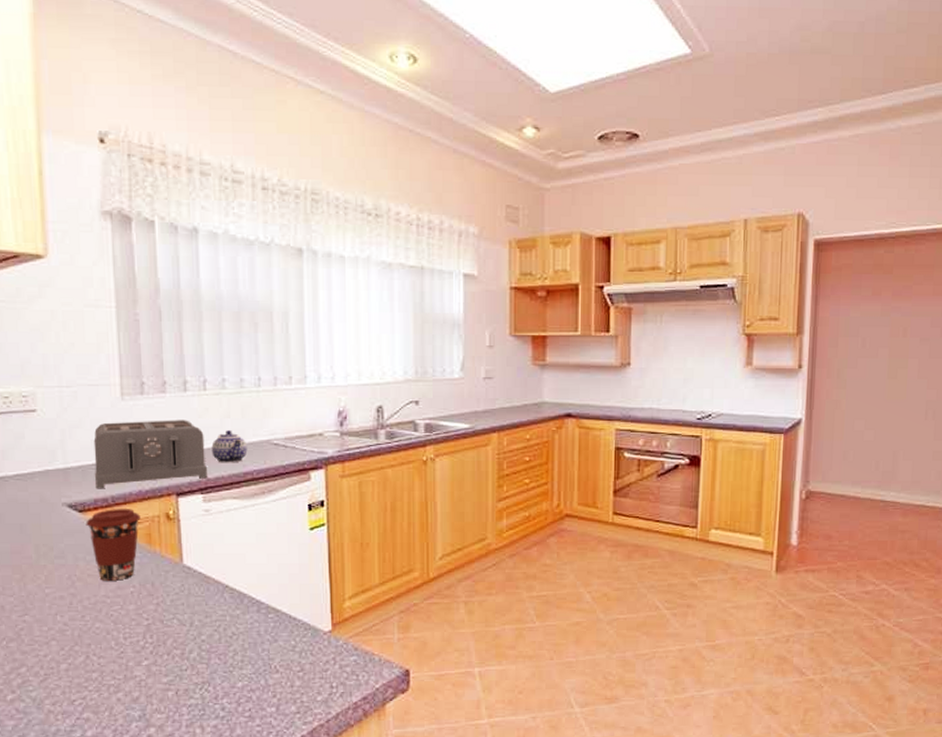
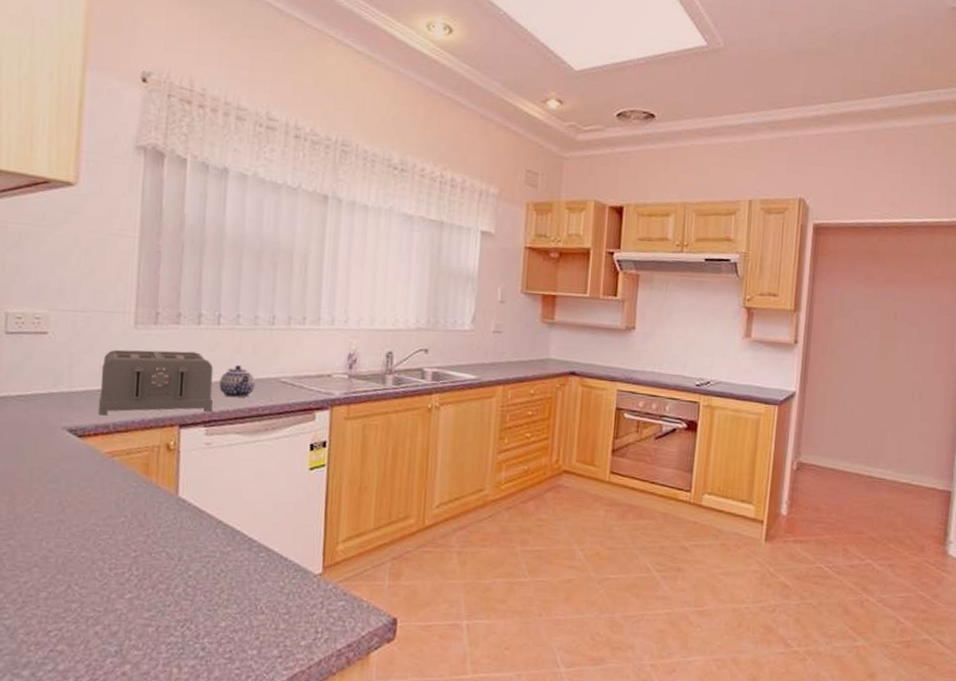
coffee cup: present [86,509,141,581] -> none [84,436,140,509]

